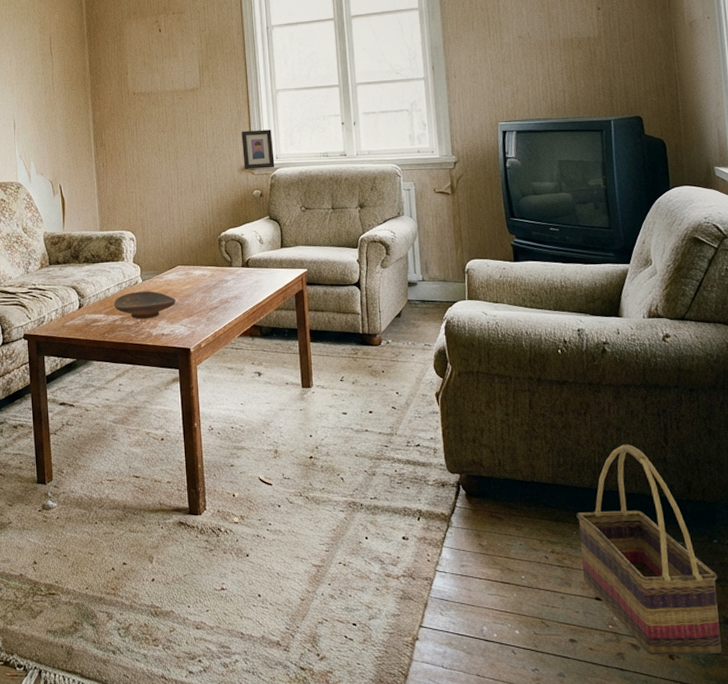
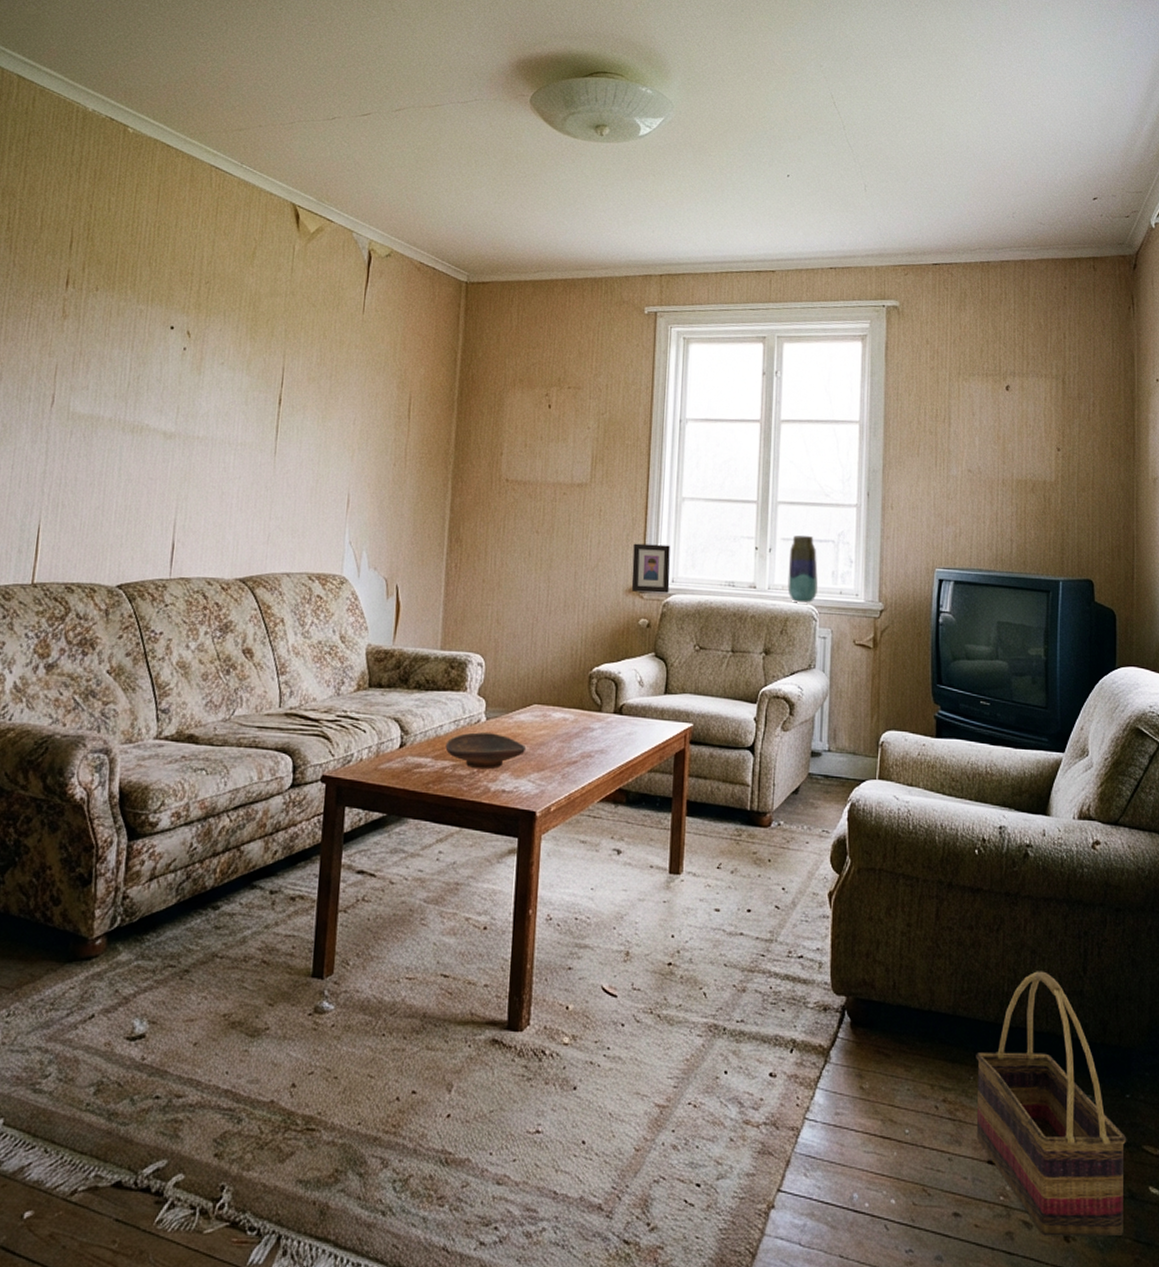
vase: none [371,107,399,163] -> present [787,535,818,603]

